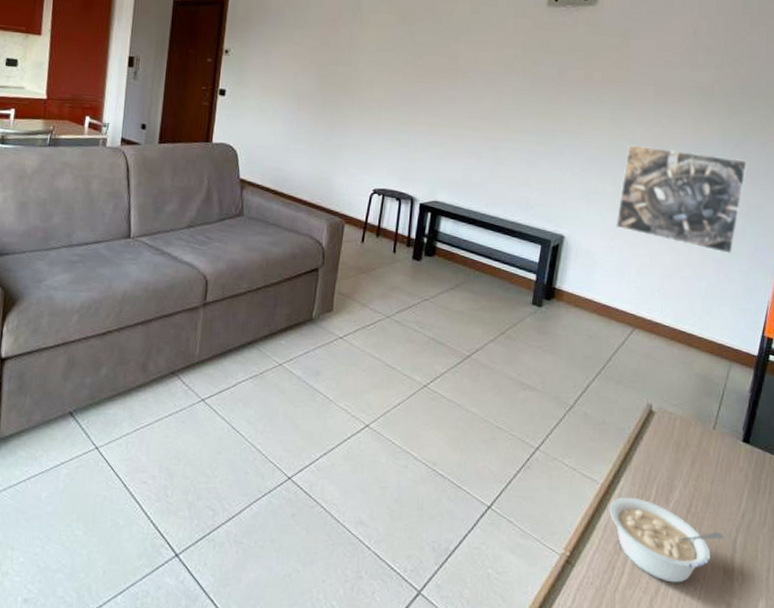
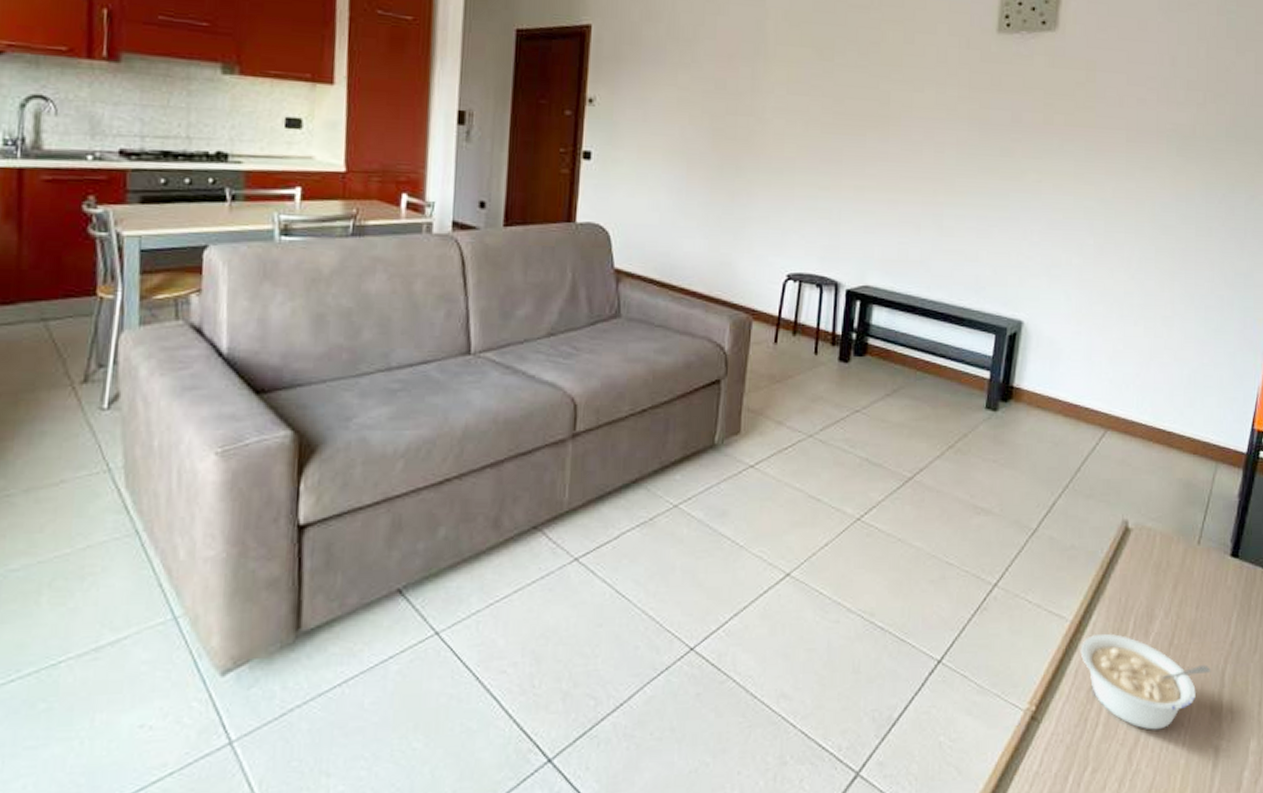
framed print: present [616,144,748,254] -> none [1083,204,1235,333]

